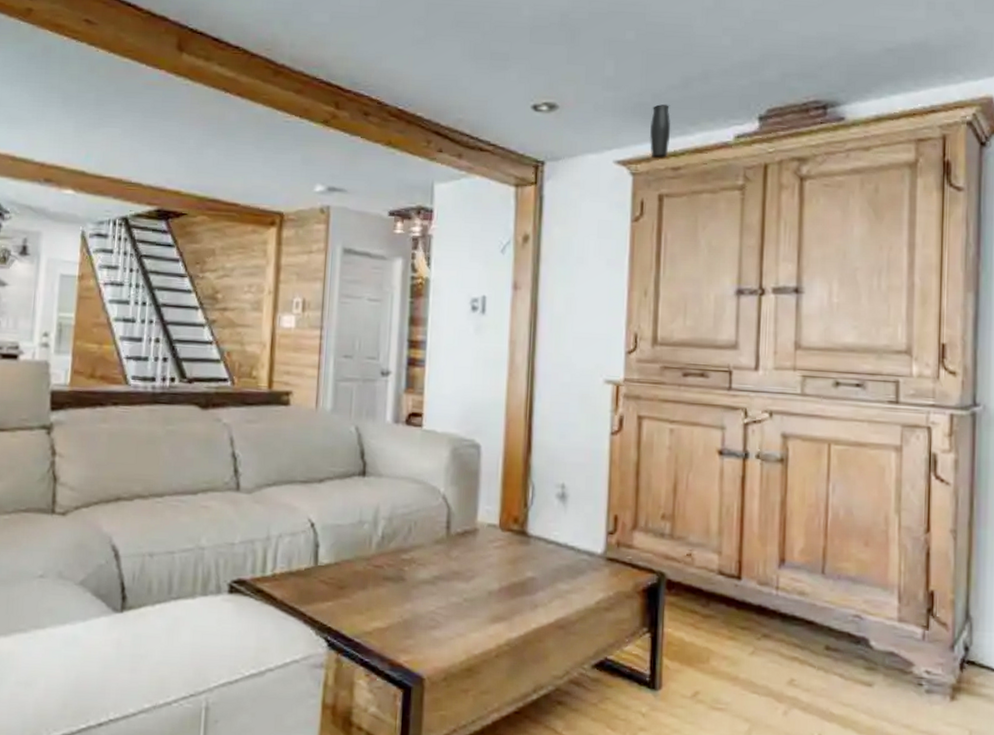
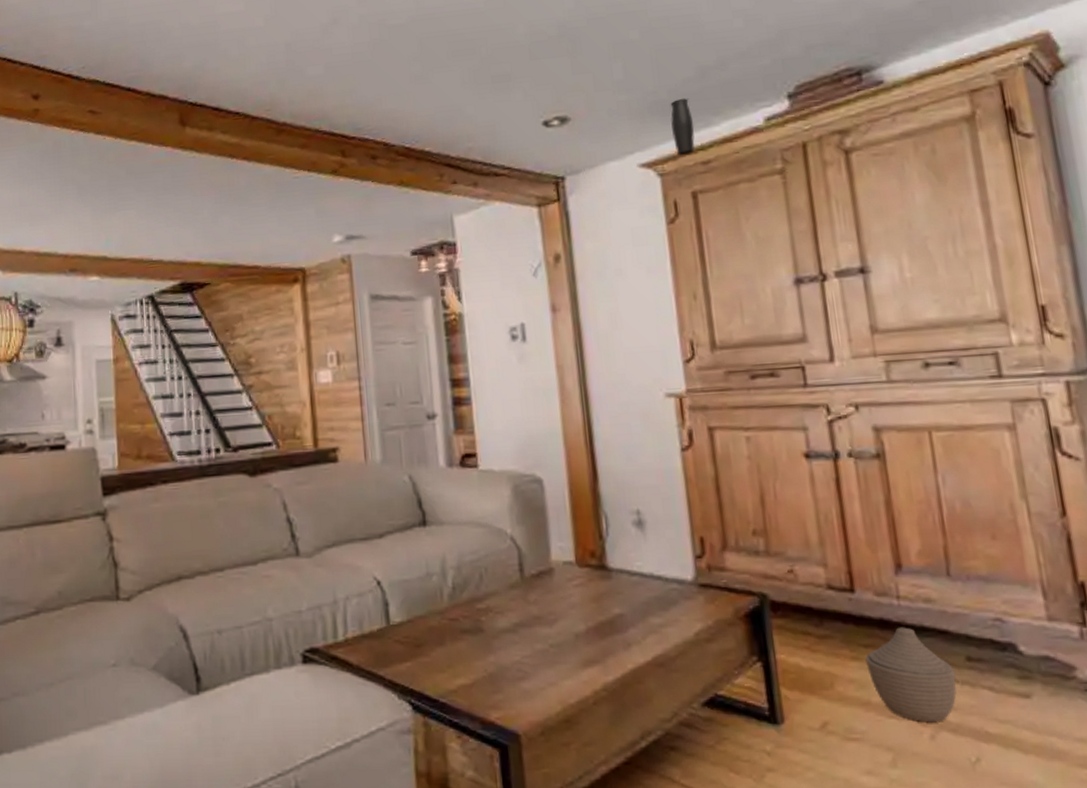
woven basket: none [740,614,814,700] -> present [865,627,957,722]

